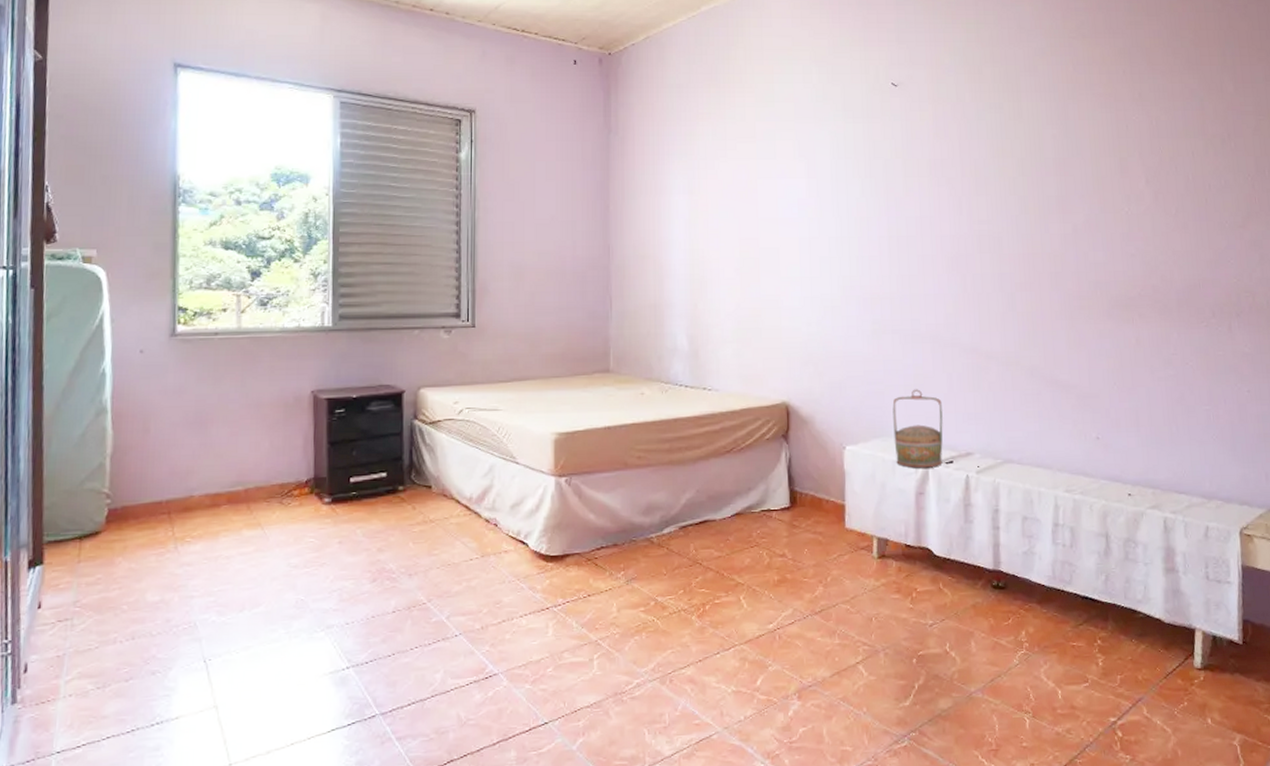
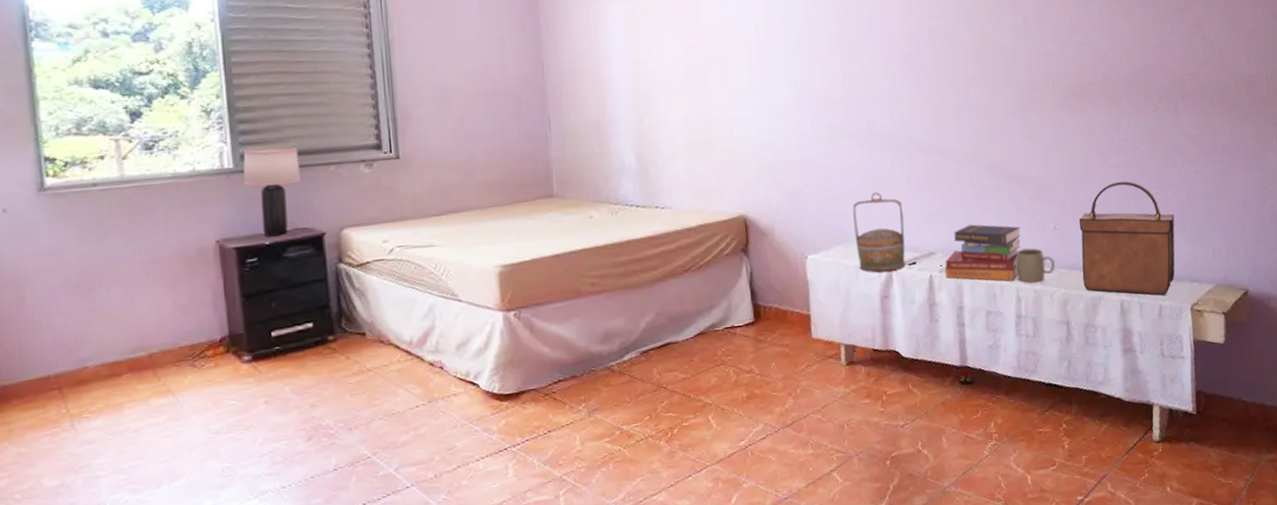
table lamp: none [339,309,389,391] -> present [242,146,302,237]
books: none [981,428,1062,488] -> present [944,224,1021,282]
mug: none [1055,455,1097,492] -> present [1015,247,1055,283]
handbag: none [1122,395,1225,516] -> present [1078,180,1175,296]

